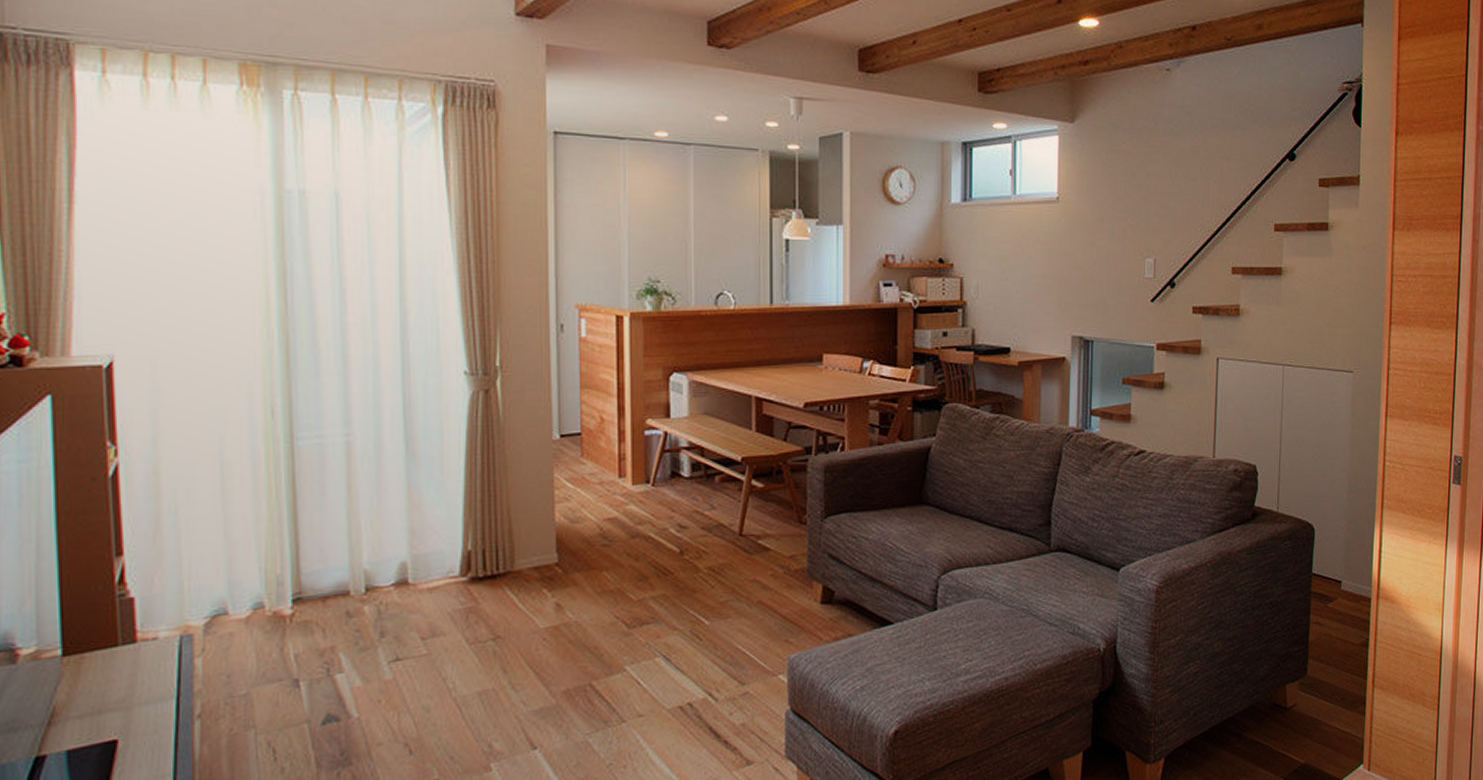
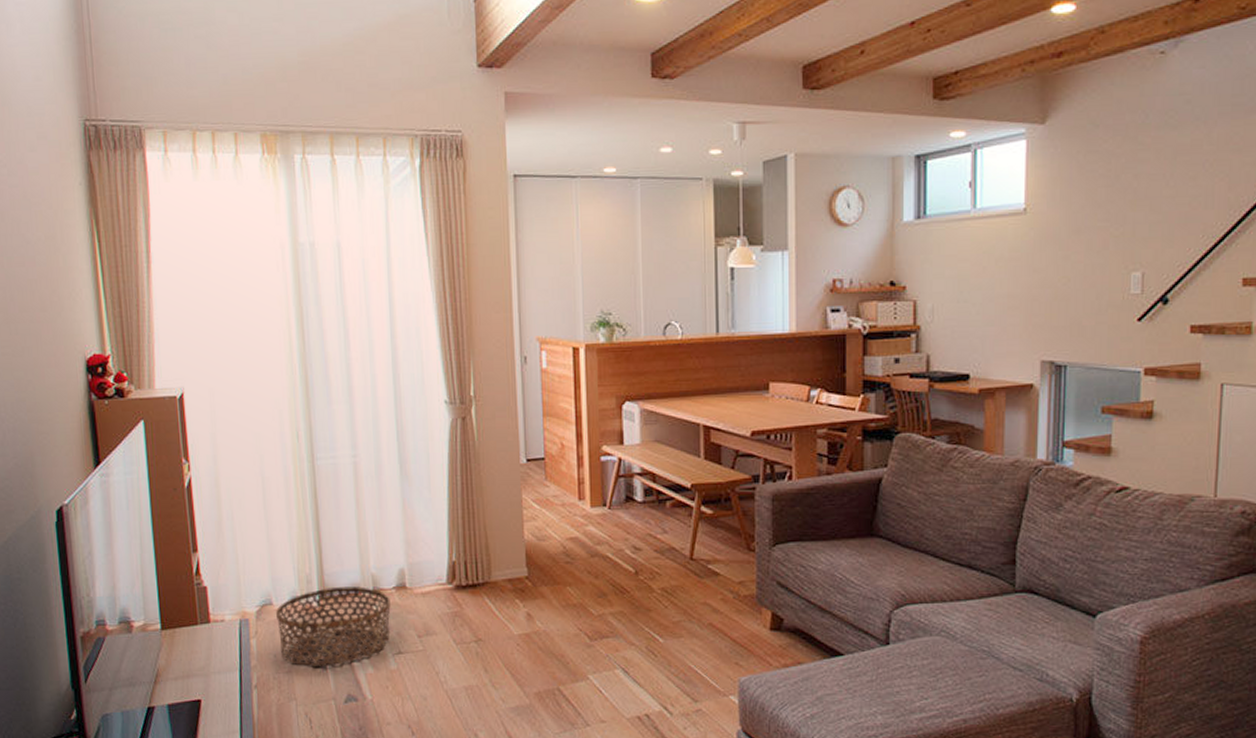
basket: none [233,585,388,686] -> present [276,586,391,667]

